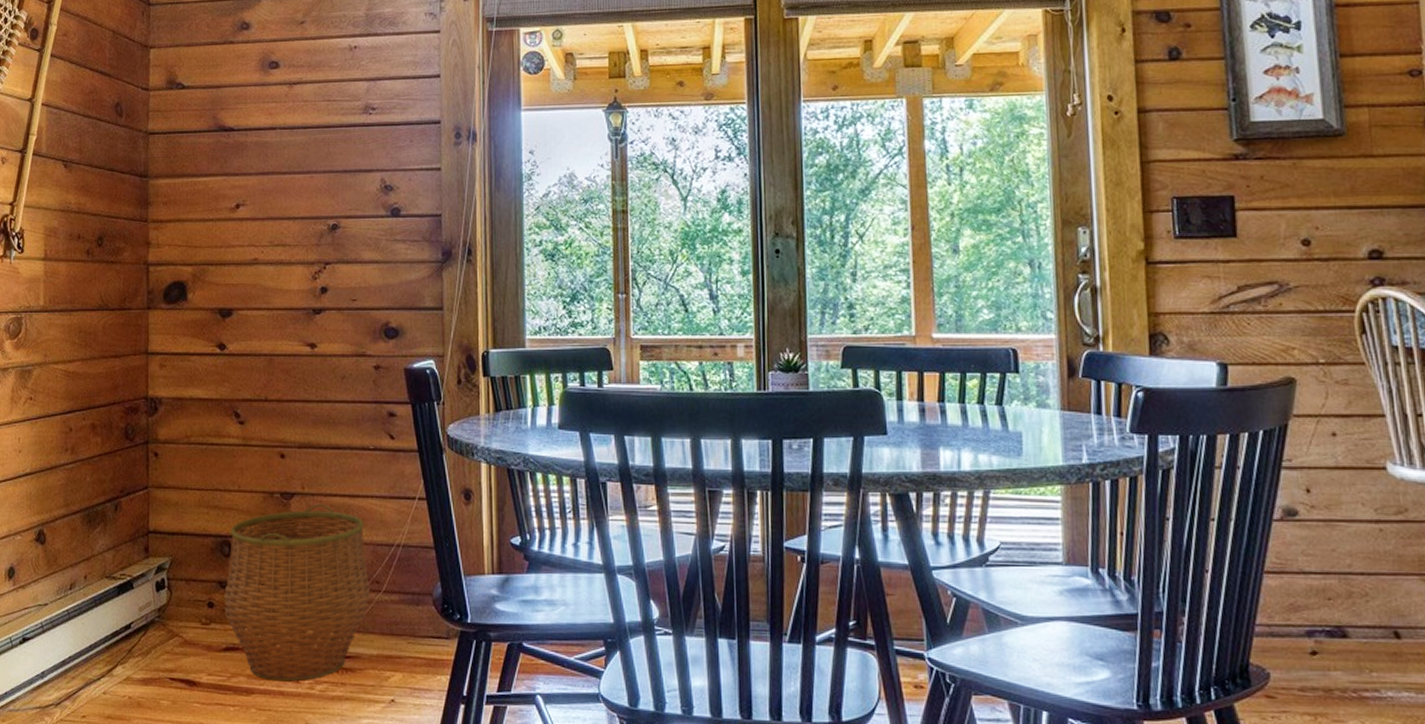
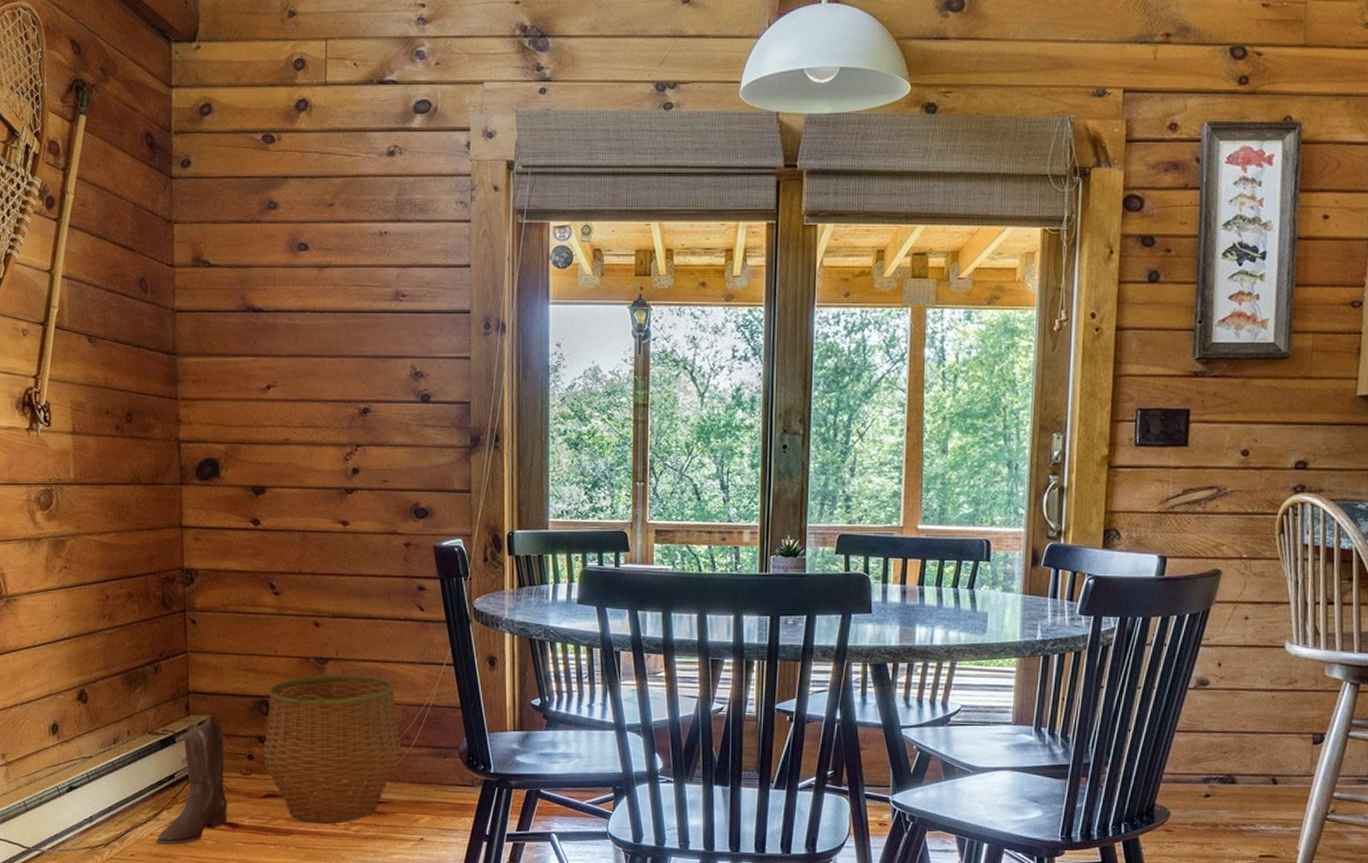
boot: none [109,563,185,706] -> present [156,720,228,846]

